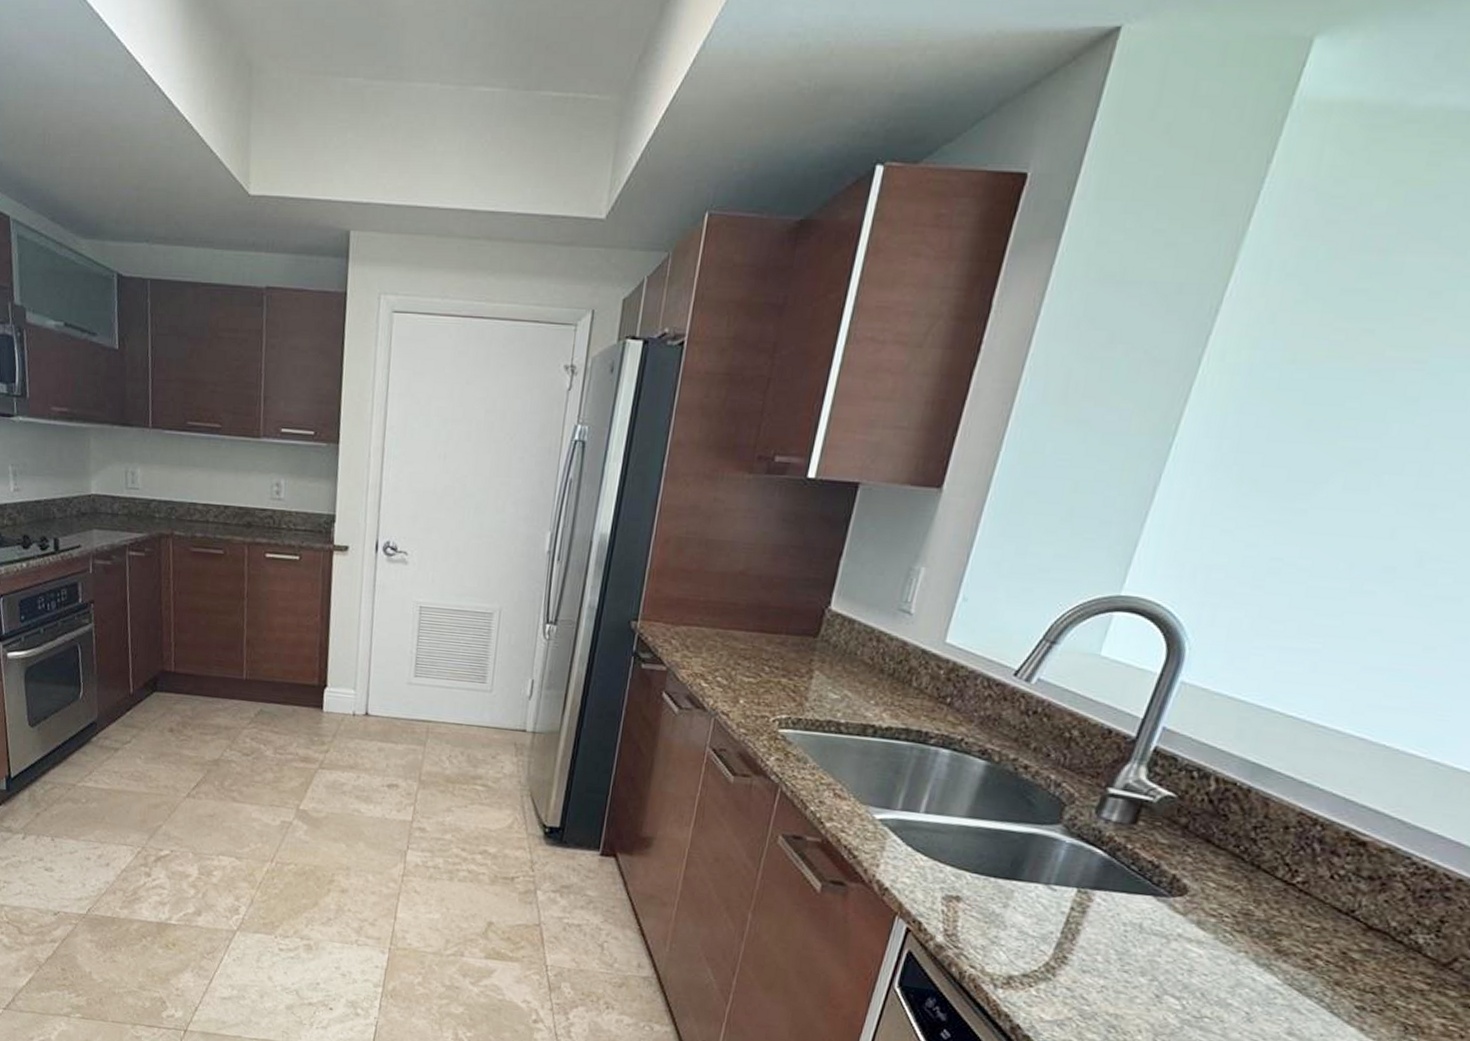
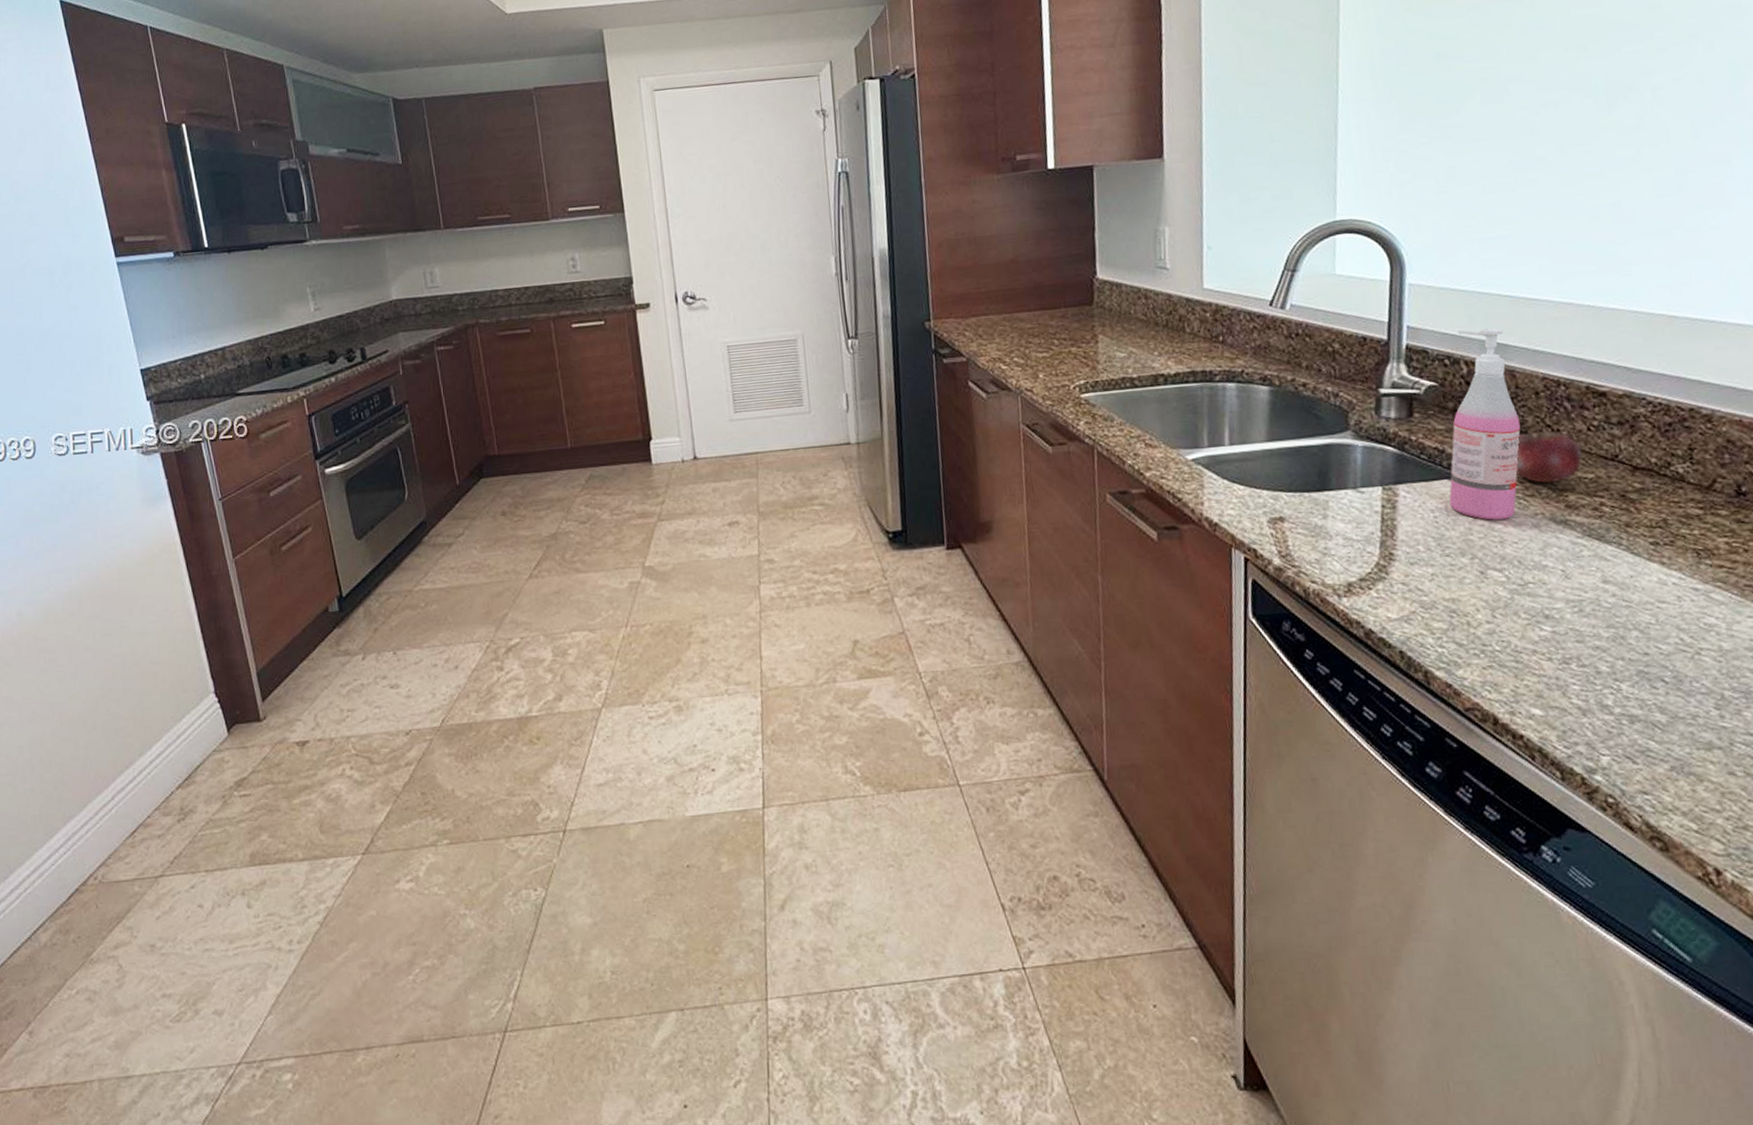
soap dispenser: none [1146,743,1273,950] -> present [1449,328,1521,520]
apple: none [1232,861,1315,924] -> present [1516,425,1582,484]

